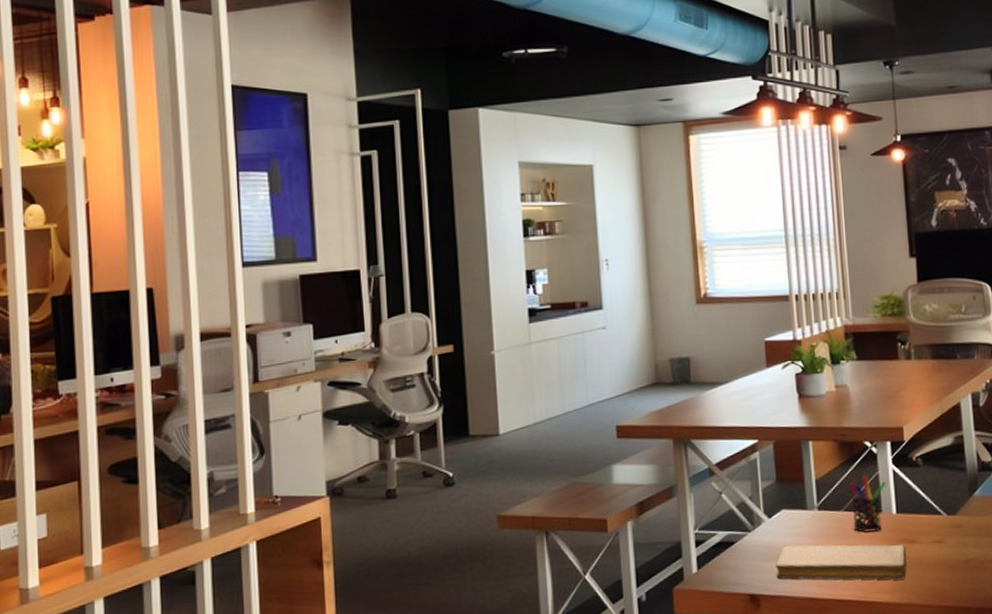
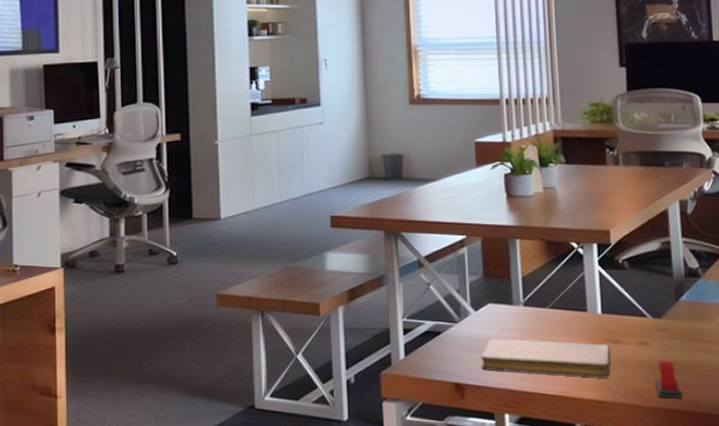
pen holder: present [849,476,887,532] -> none [555,276,592,330]
stapler: none [950,557,978,596] -> present [654,360,683,399]

